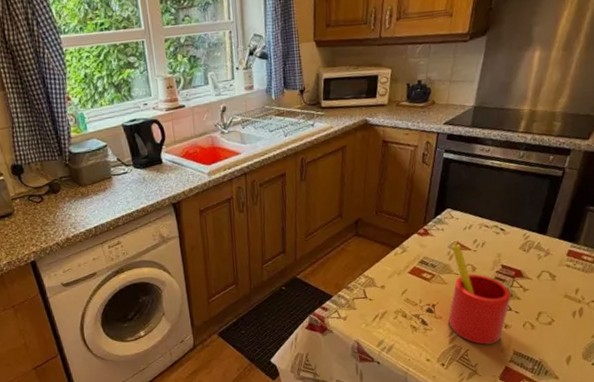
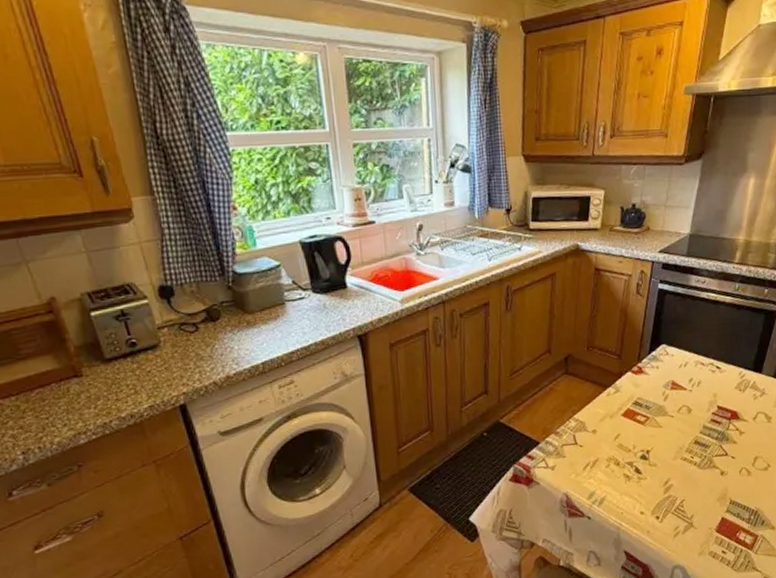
straw: present [448,243,511,345] -> none [663,382,727,494]

